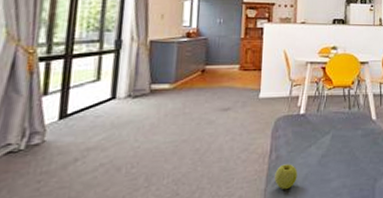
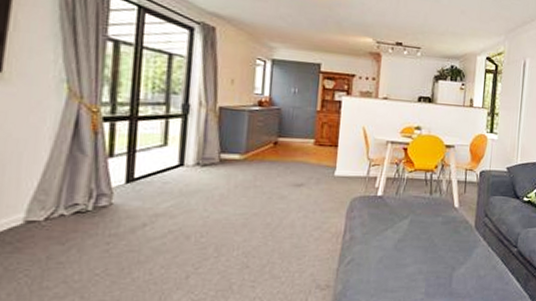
apple: present [275,164,298,190] -> none [348,246,372,271]

